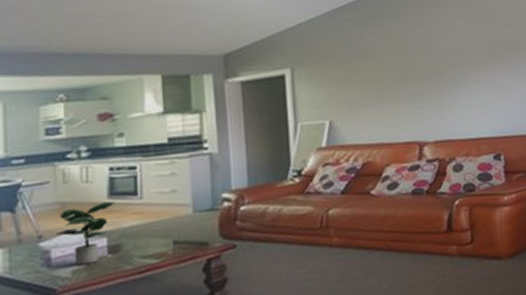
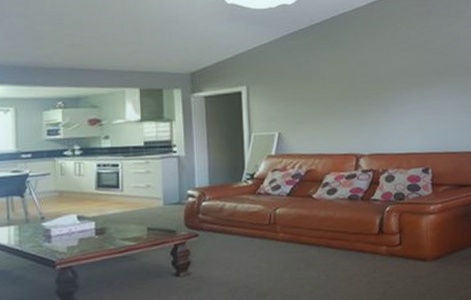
potted plant: present [55,201,115,266] -> none [55,192,101,243]

